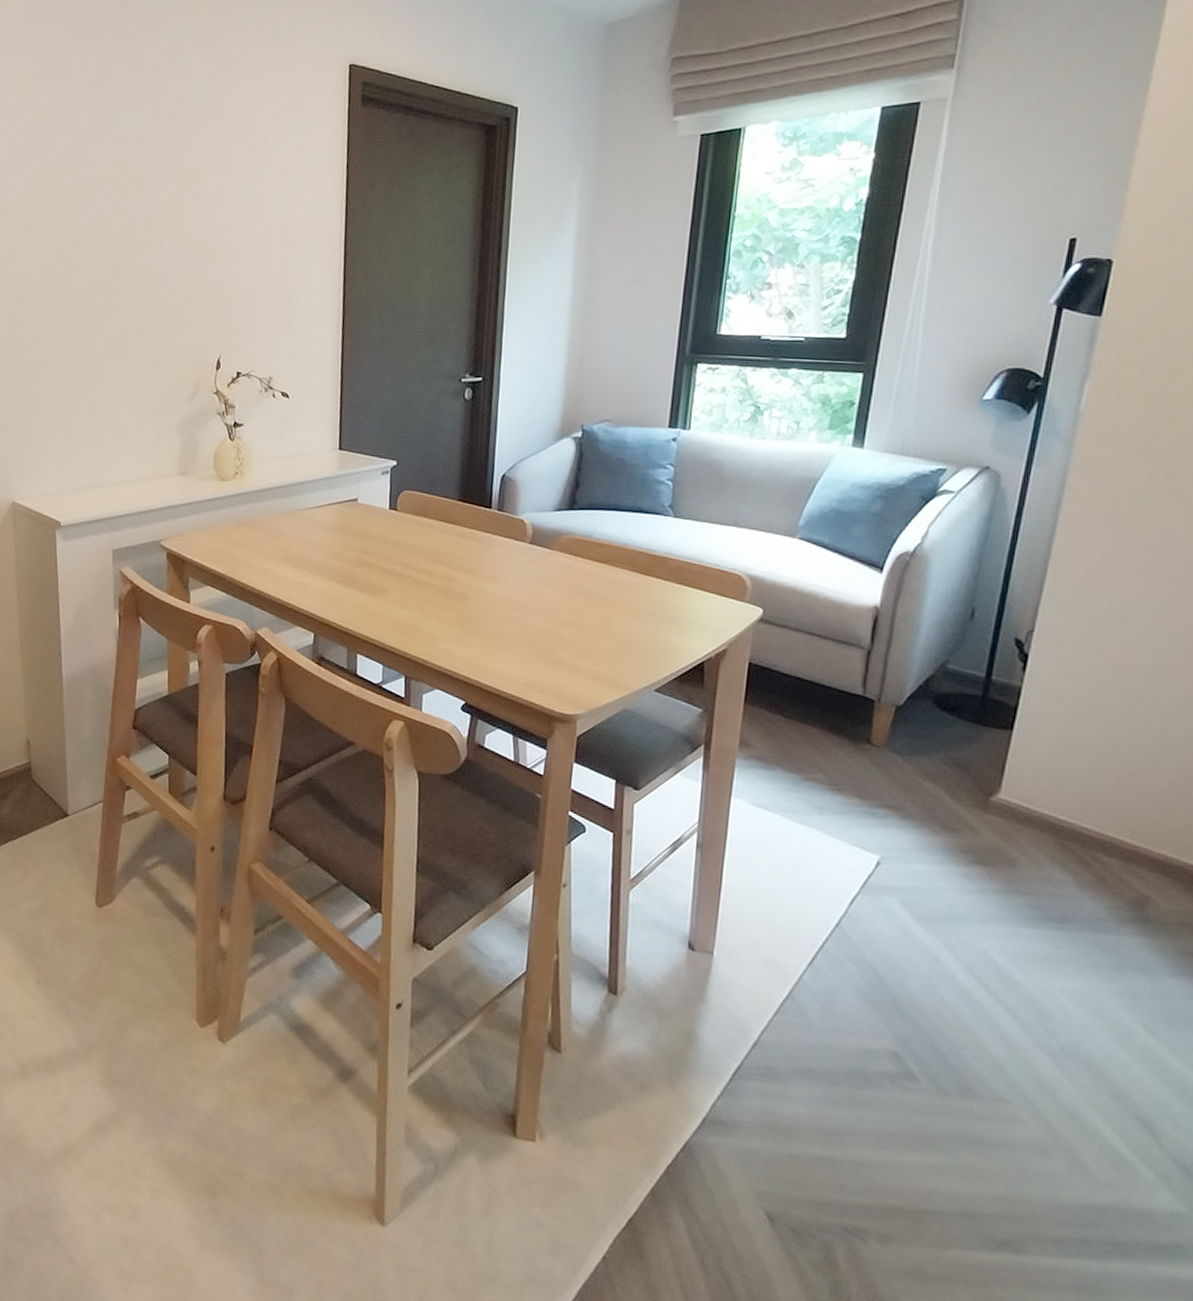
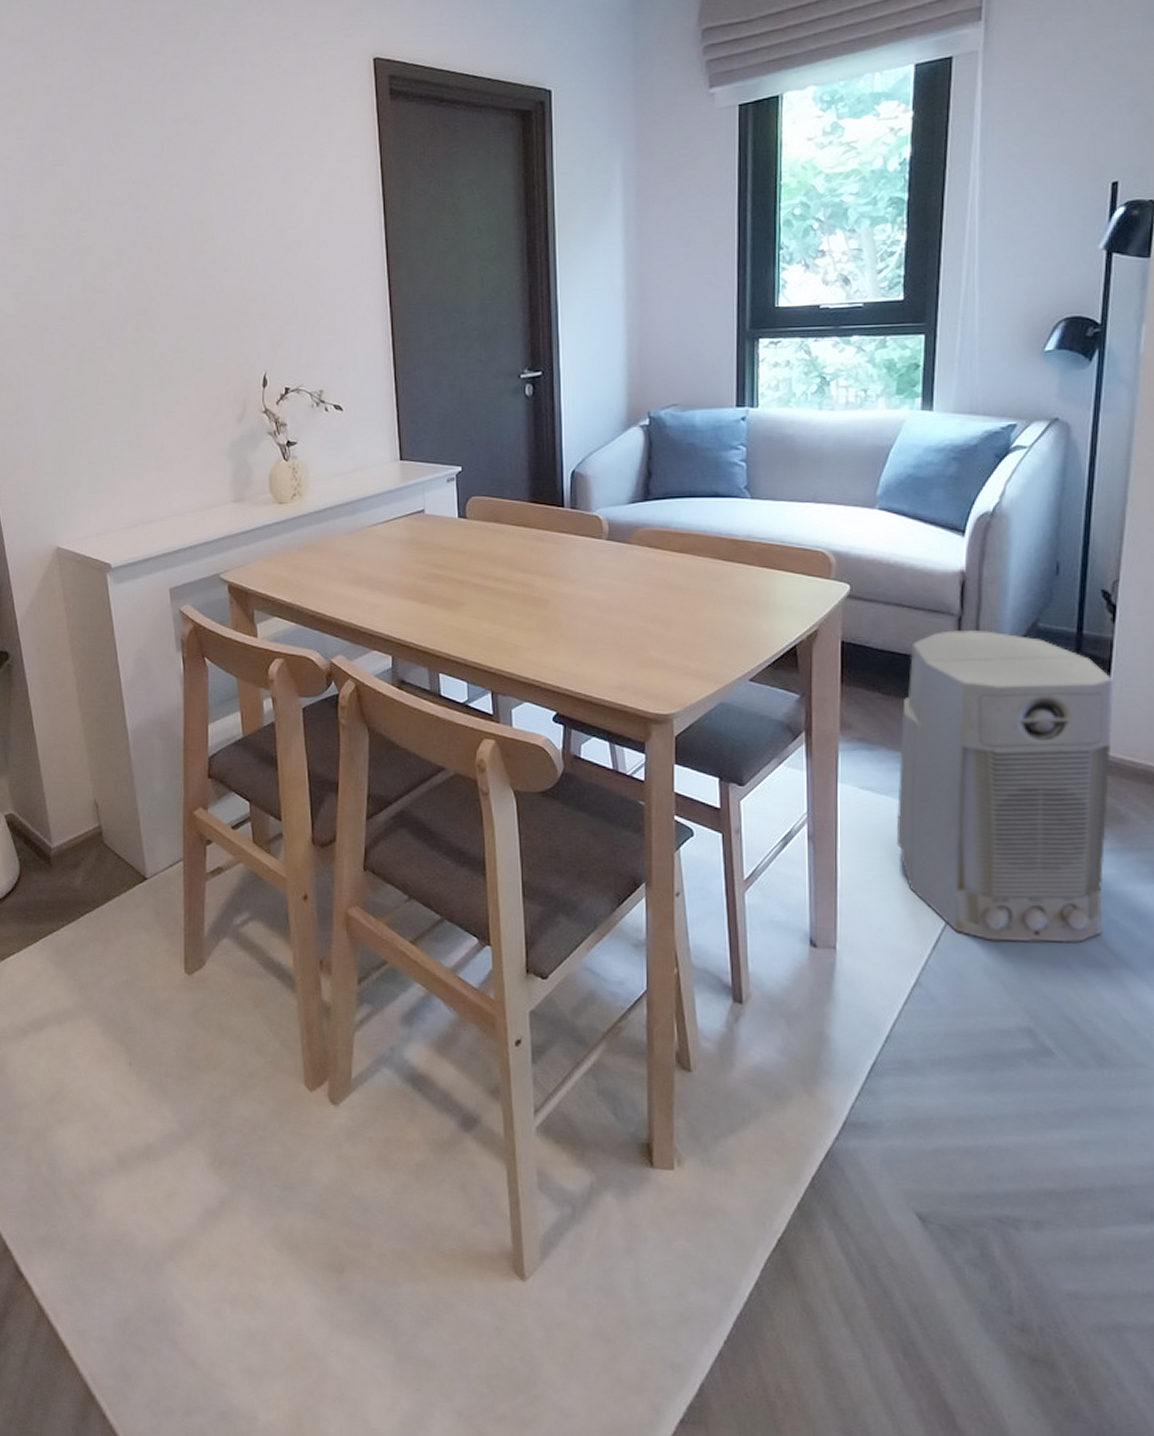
air purifier: none [783,662,1017,976] -> present [896,630,1113,943]

